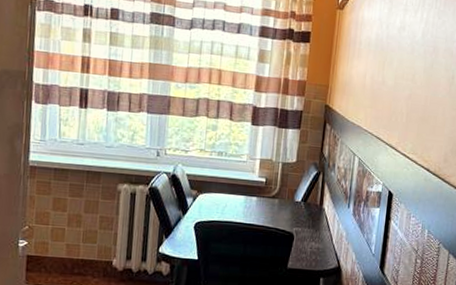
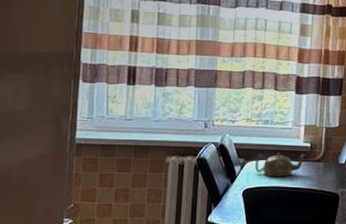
teapot: none [207,186,261,213] -> present [254,152,306,178]

